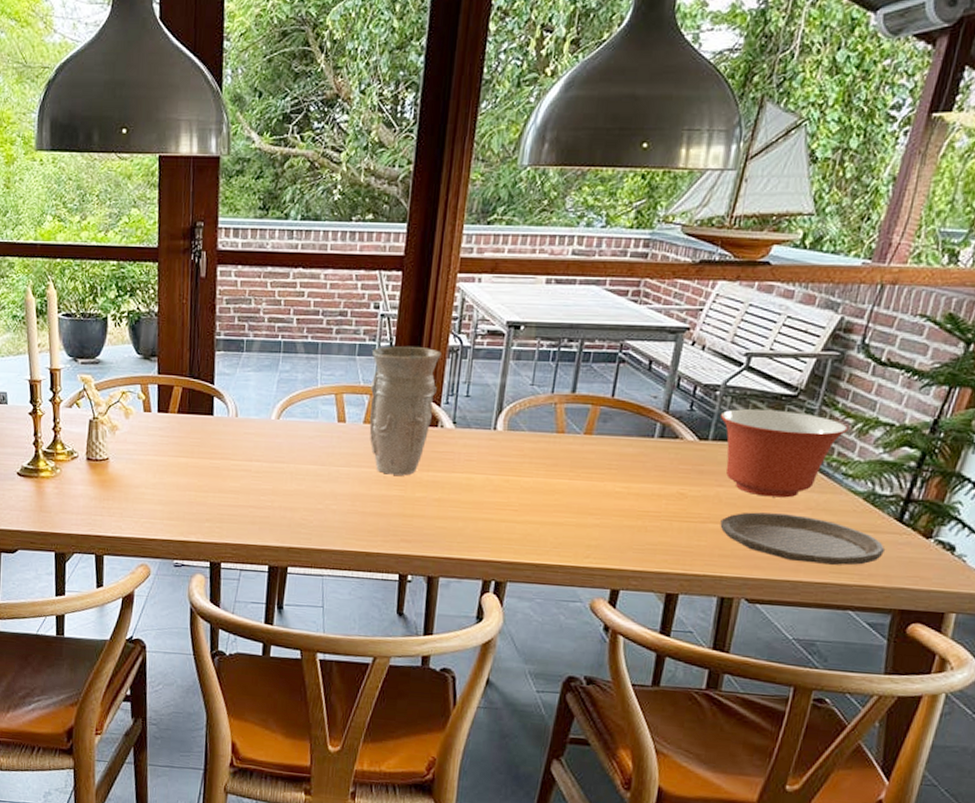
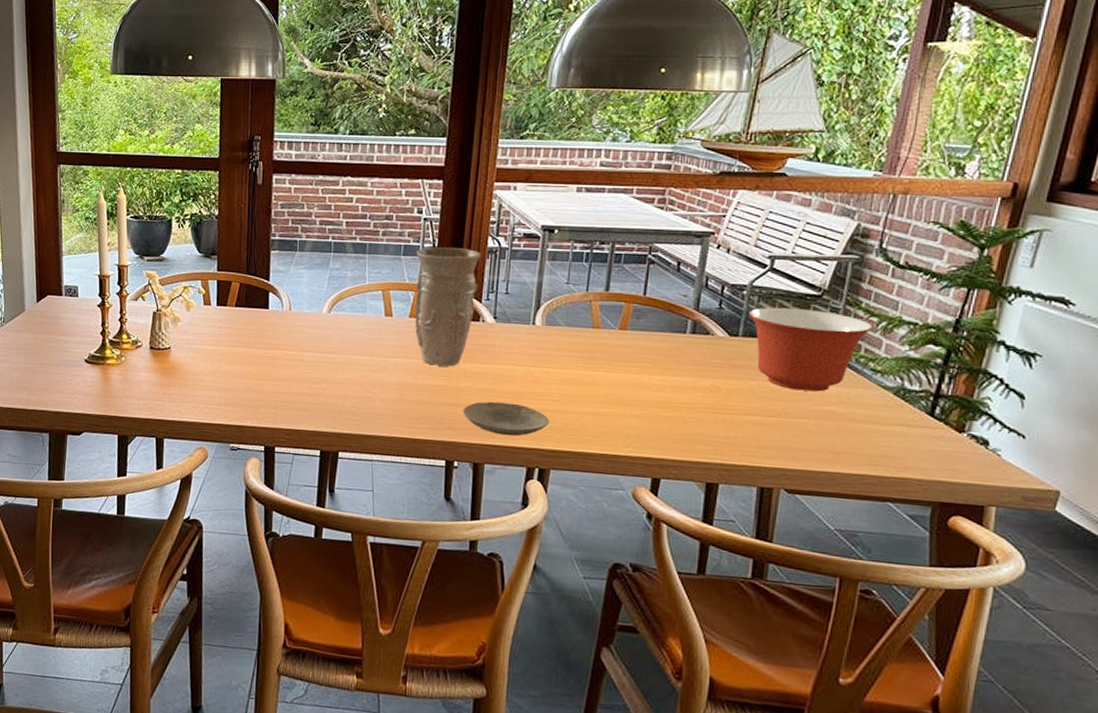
plate: none [417,512,508,548] -> present [462,401,550,437]
plate: present [720,512,885,566] -> none [755,405,919,458]

